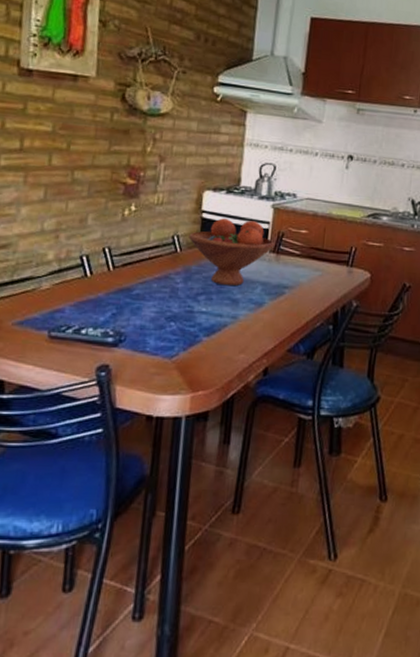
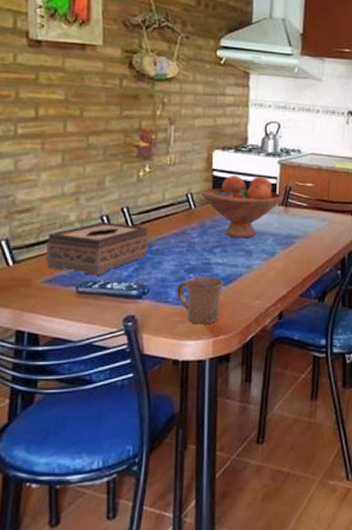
tissue box: none [19,261,130,320] -> present [46,221,149,275]
mug: none [154,325,206,378] -> present [176,276,223,325]

